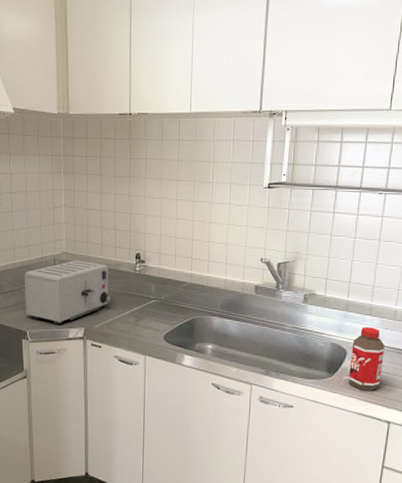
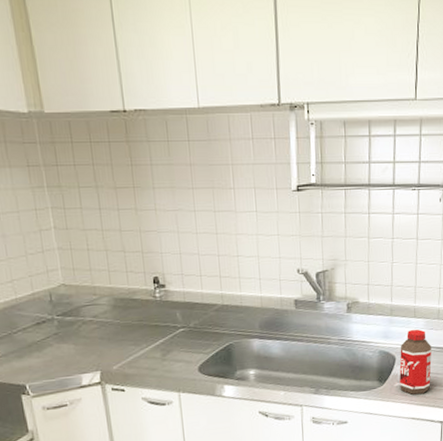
toaster: present [24,260,112,325] -> none [12,292,130,372]

